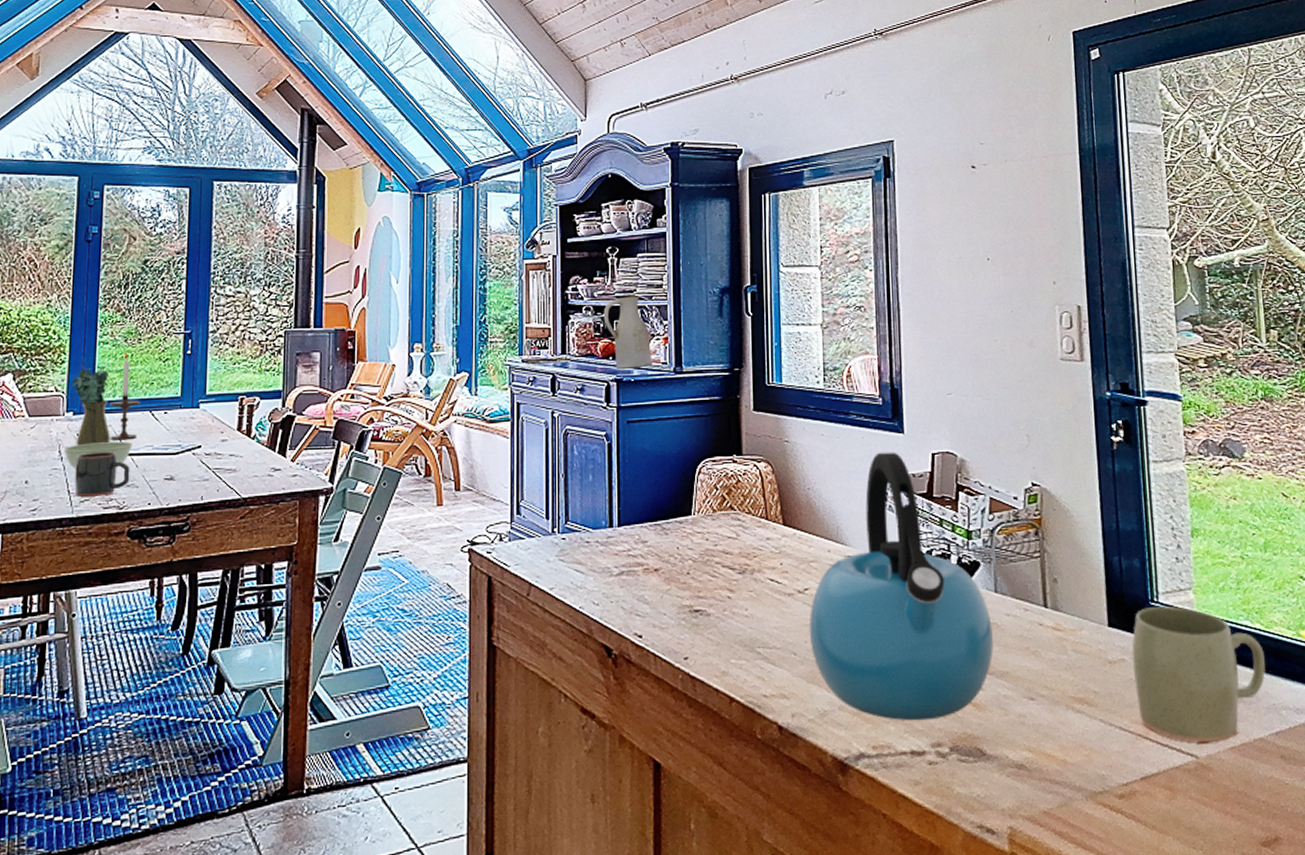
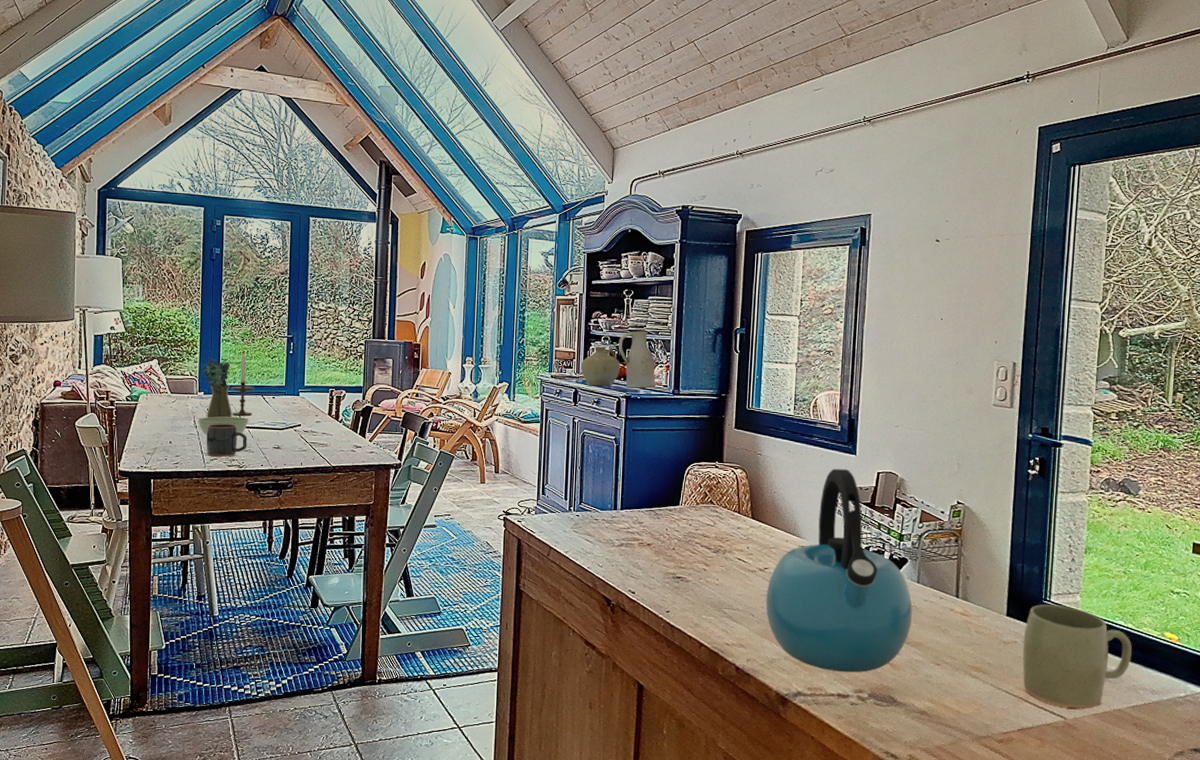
ceramic jug: none [558,318,607,370] -> present [581,346,620,386]

